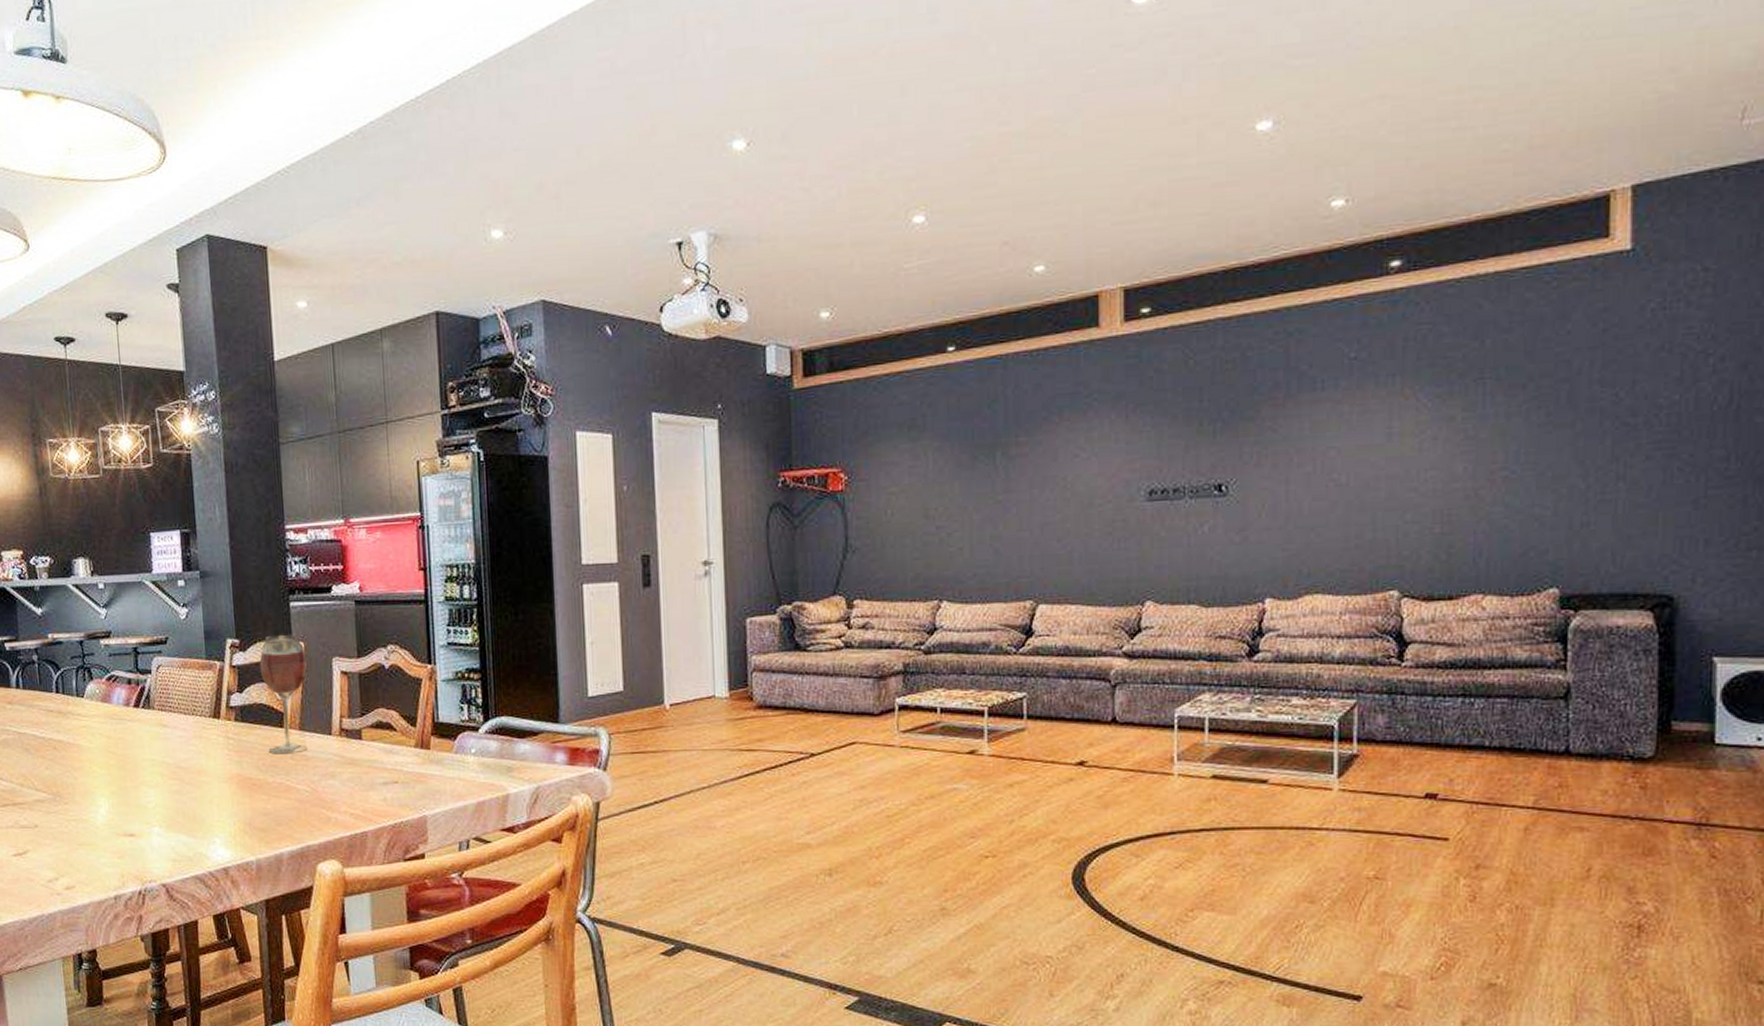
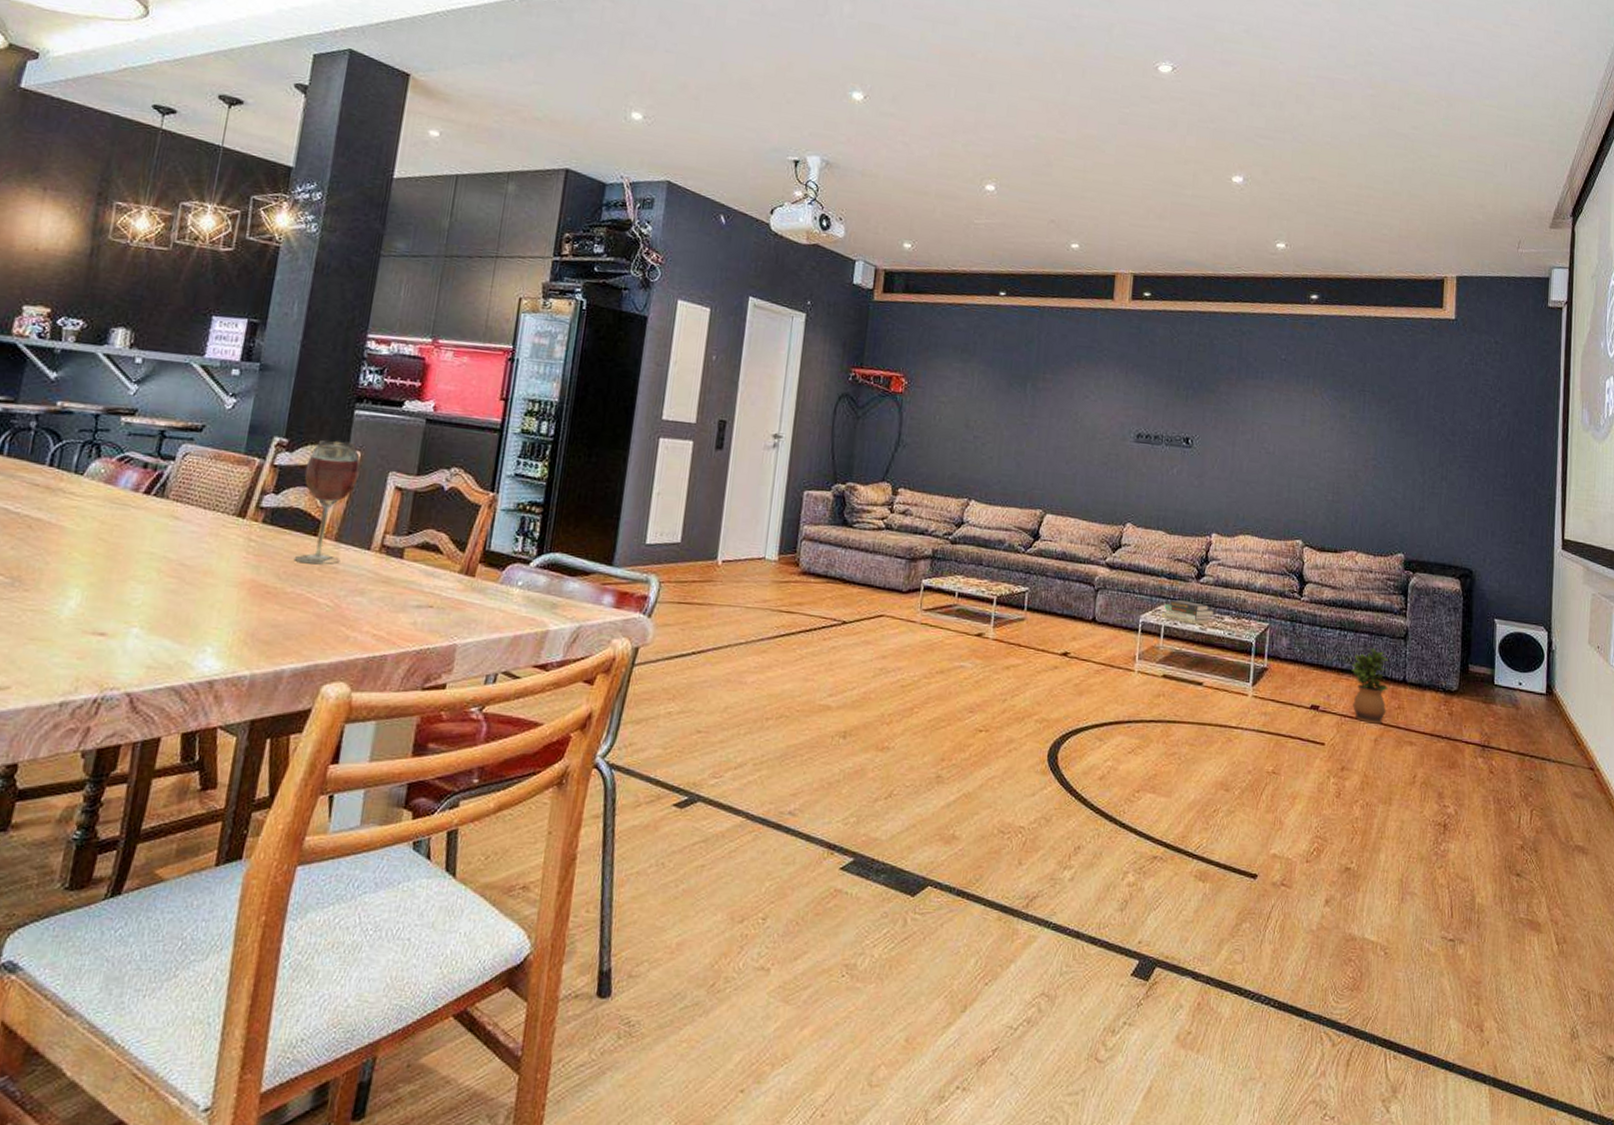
books: none [1203,684,1275,713] -> present [1161,599,1213,625]
potted plant: none [1482,714,1543,809] -> present [1350,648,1389,724]

